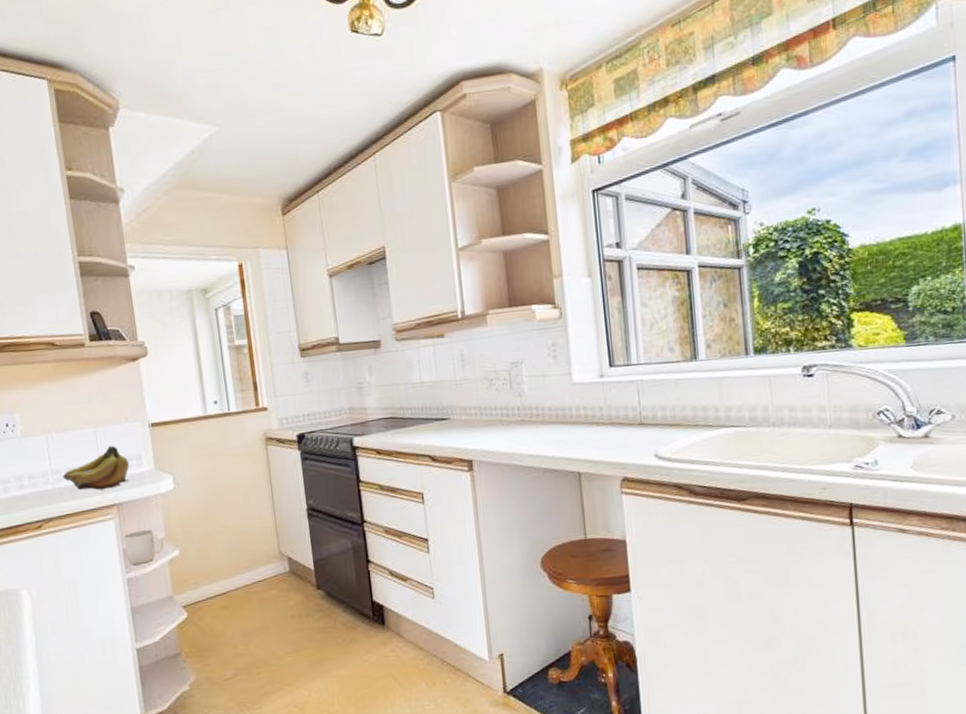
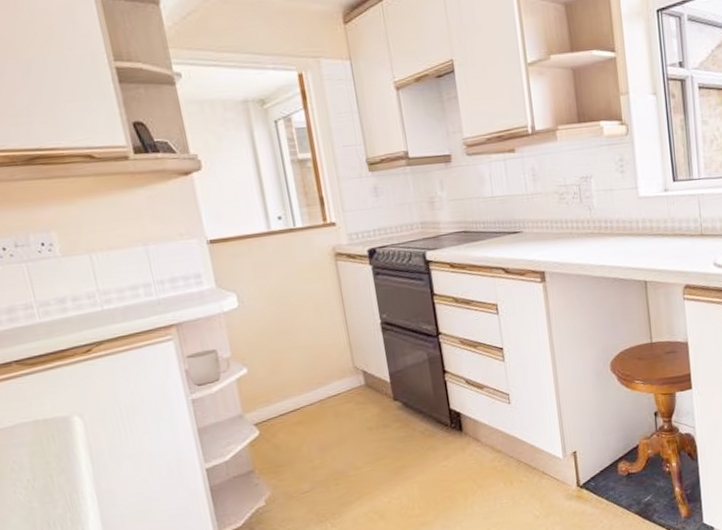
fruit: present [62,445,130,491] -> none [111,263,188,312]

